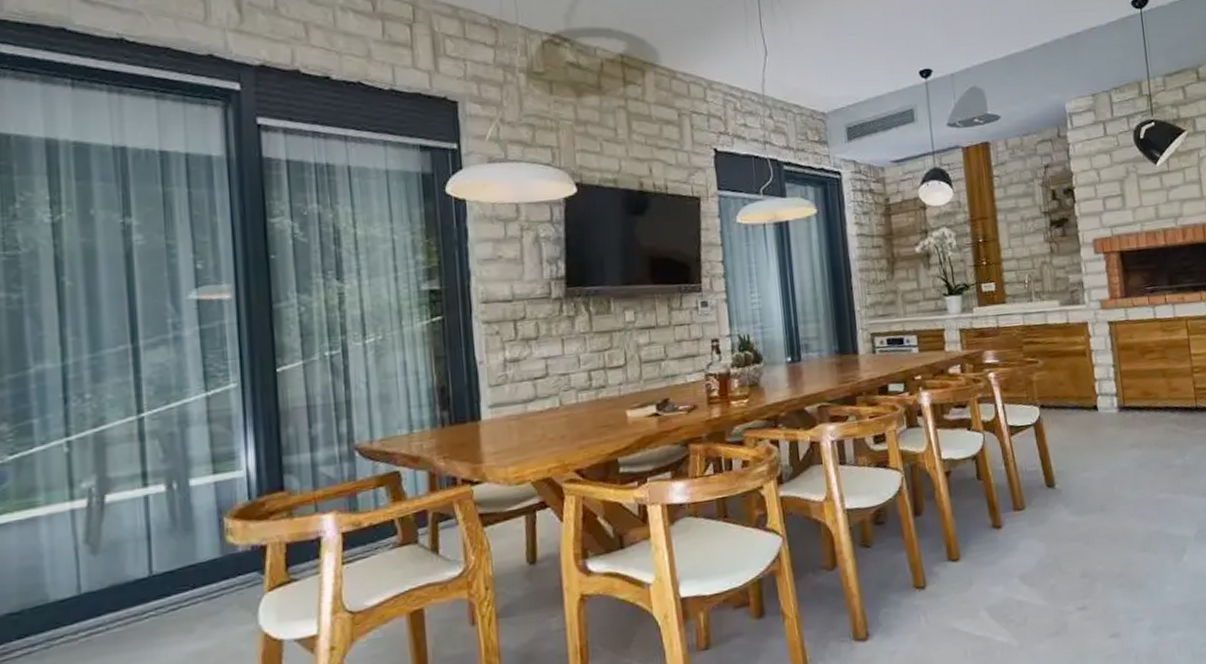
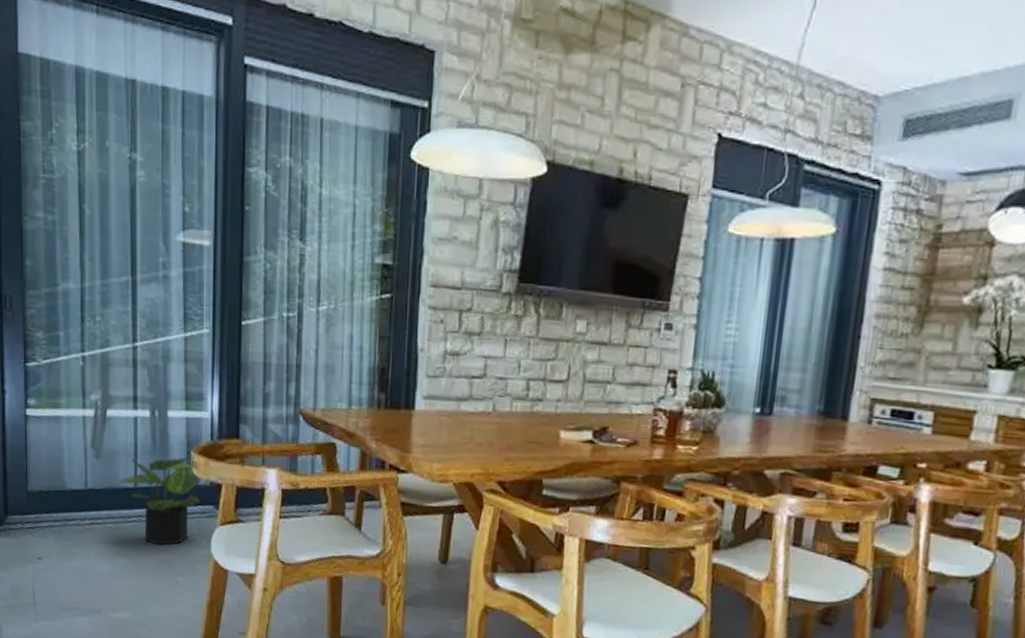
potted plant: none [119,524,241,637] -> present [114,456,201,545]

